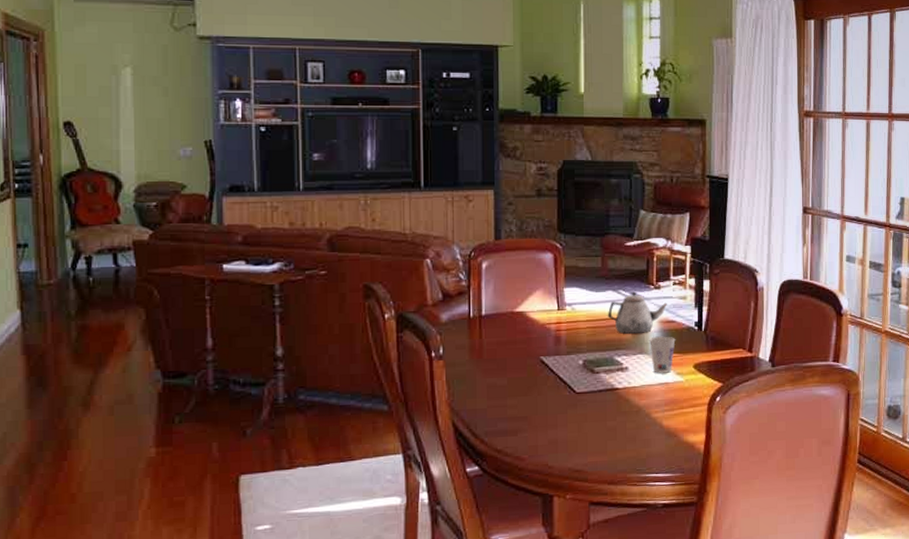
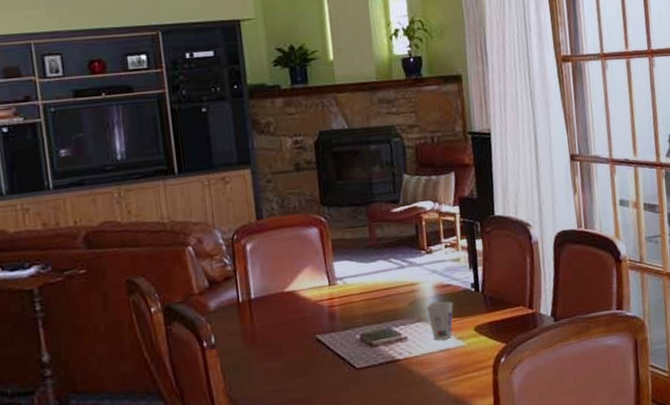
teapot: present [608,291,668,335] -> none [381,258,442,303]

